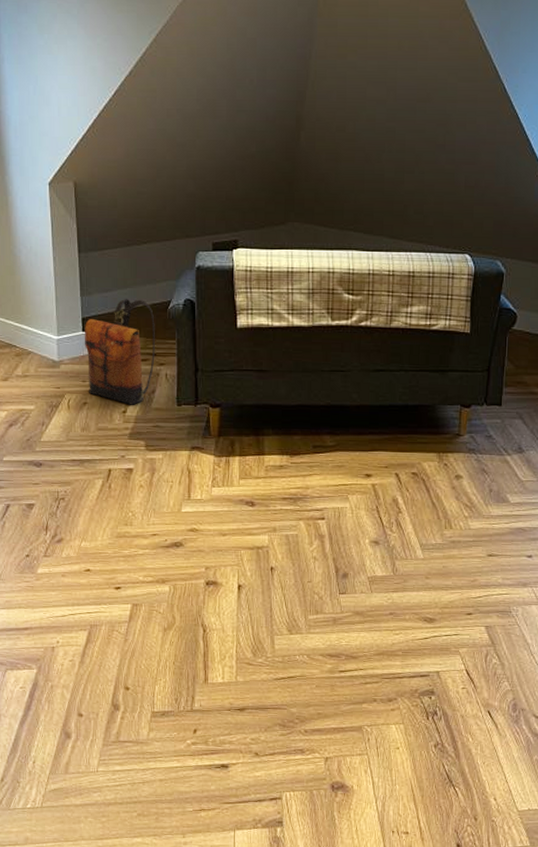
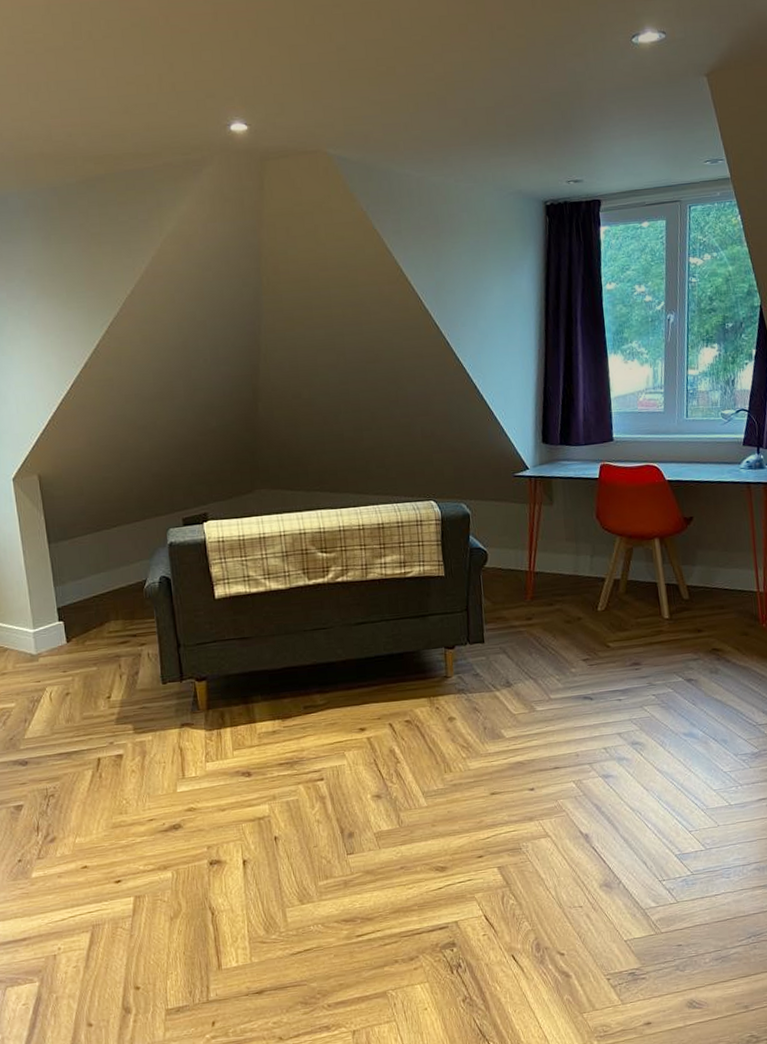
backpack: present [84,298,155,405] -> none [60,582,136,690]

